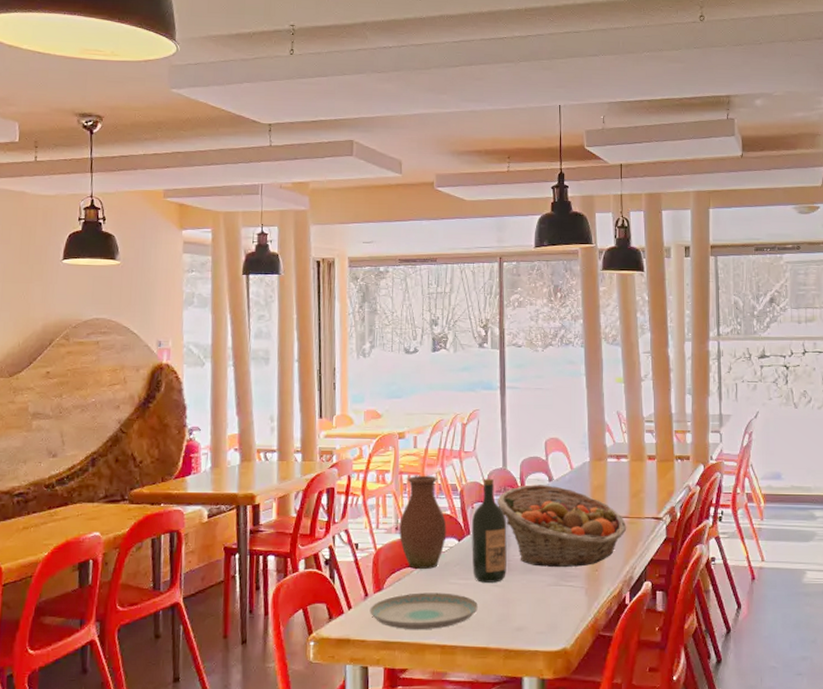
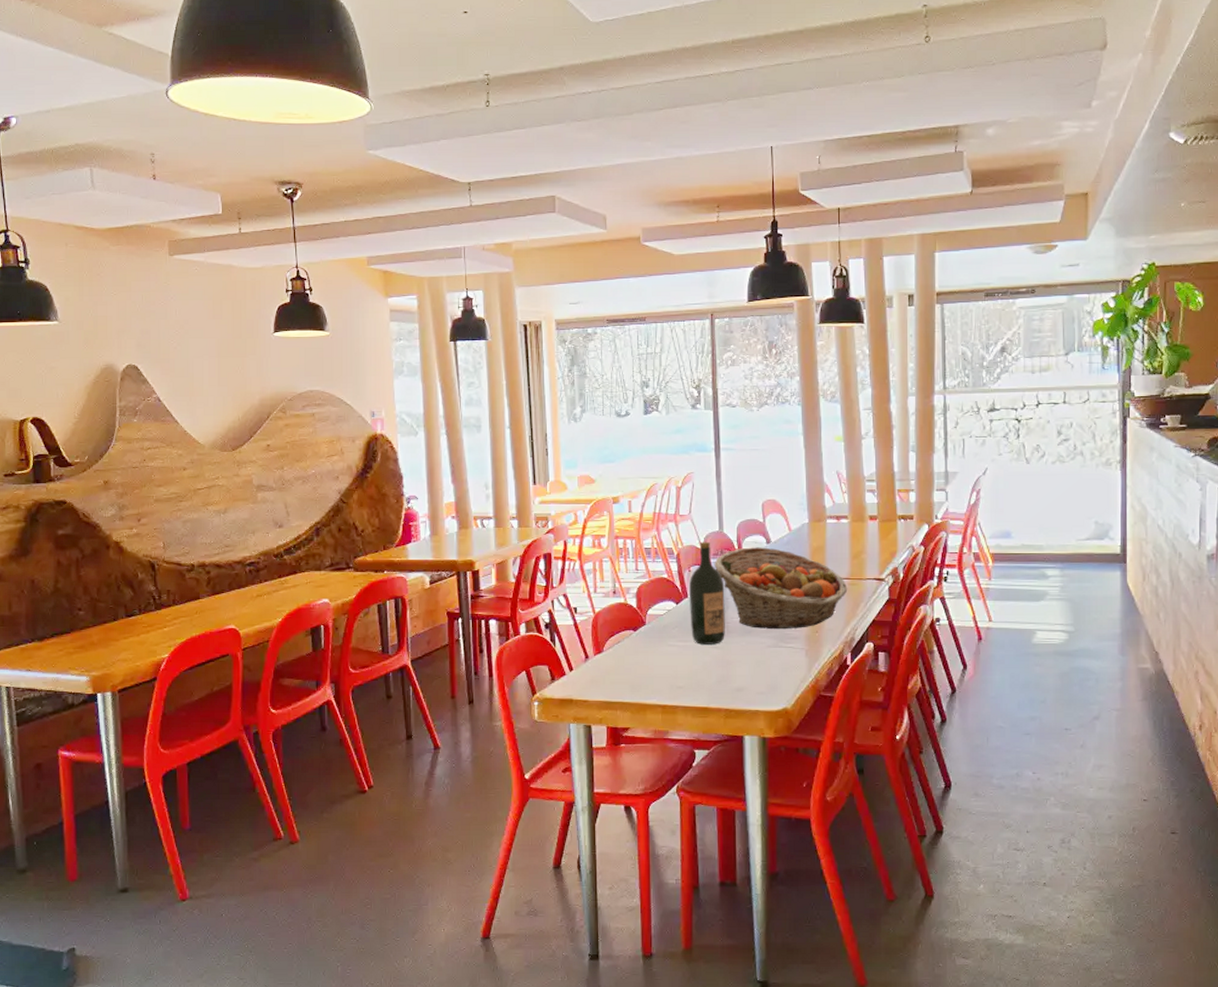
plate: present [369,592,478,629] -> none [591,654,697,690]
vase: present [399,475,447,570] -> none [617,539,664,633]

